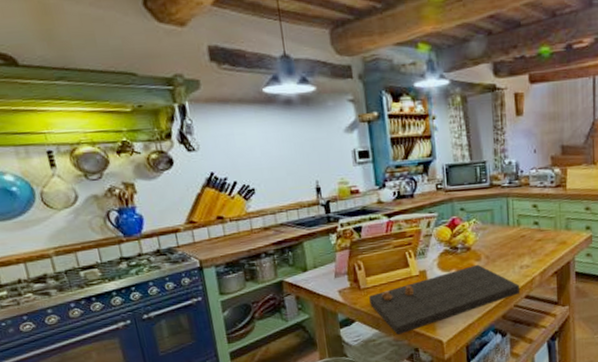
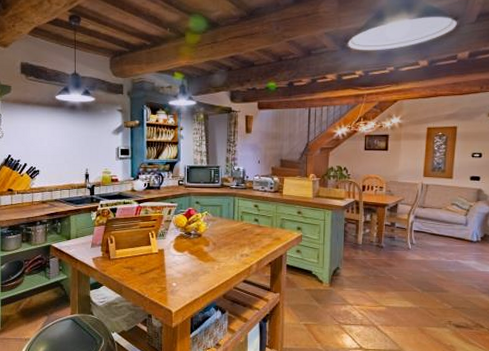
cutting board: present [369,264,521,335] -> none [116,249,240,301]

